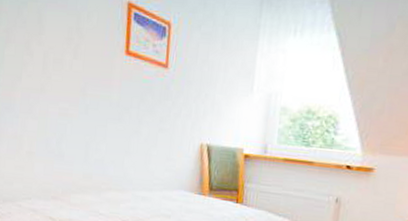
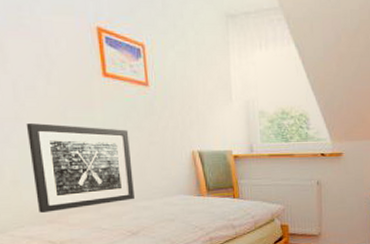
wall art: none [46,96,141,189] -> present [26,123,134,213]

